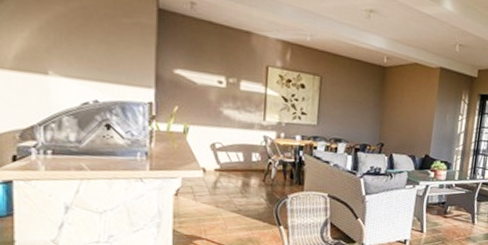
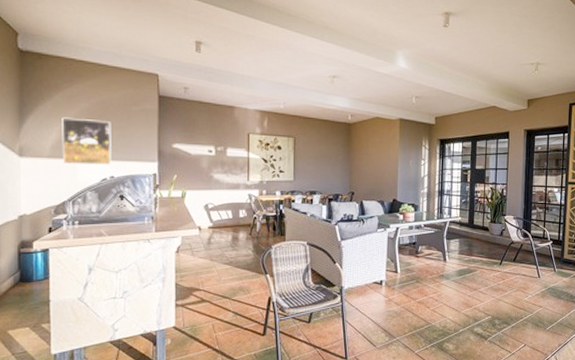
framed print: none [29,21,96,87] -> present [62,117,111,165]

